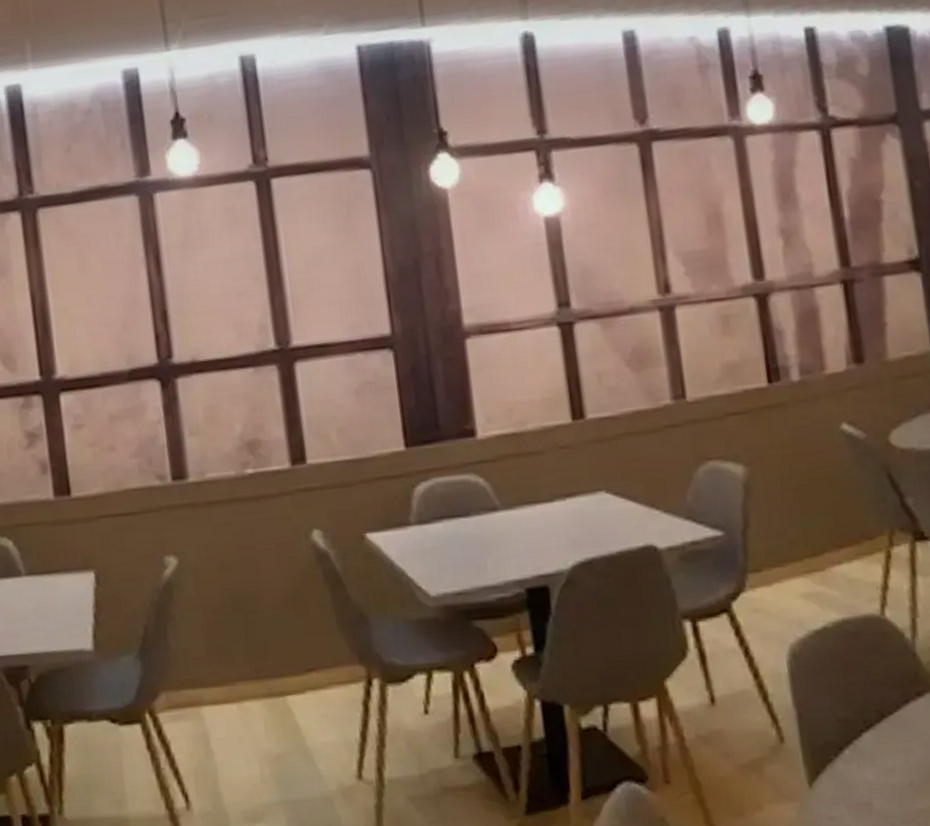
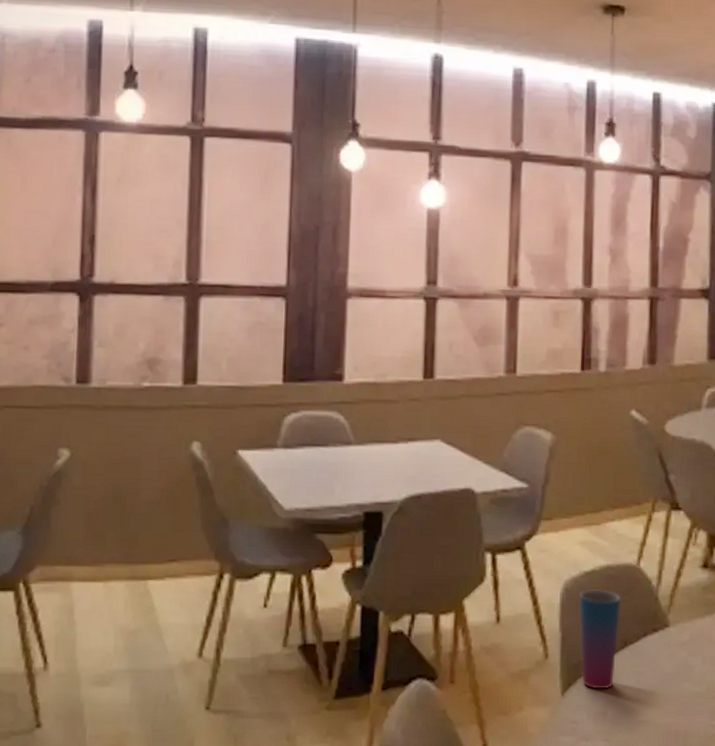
cup: none [810,650,876,776] -> present [579,589,621,689]

